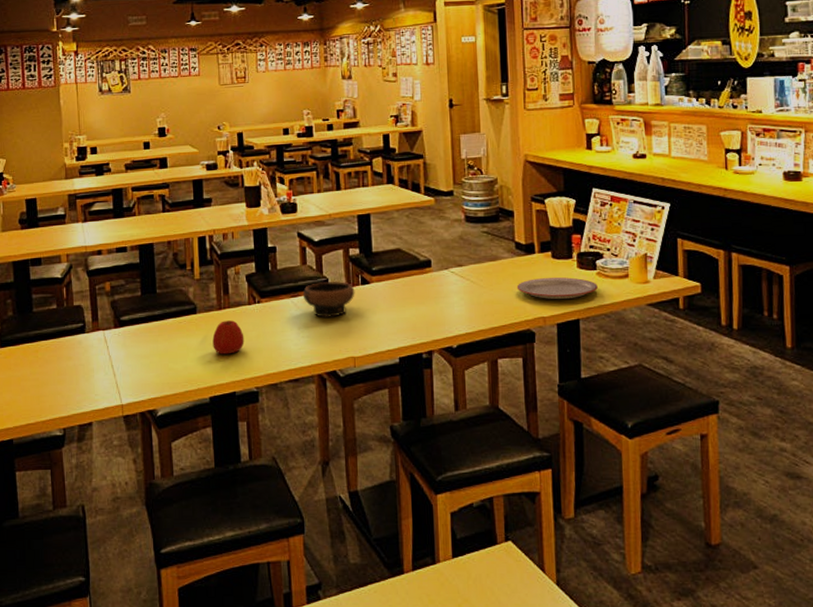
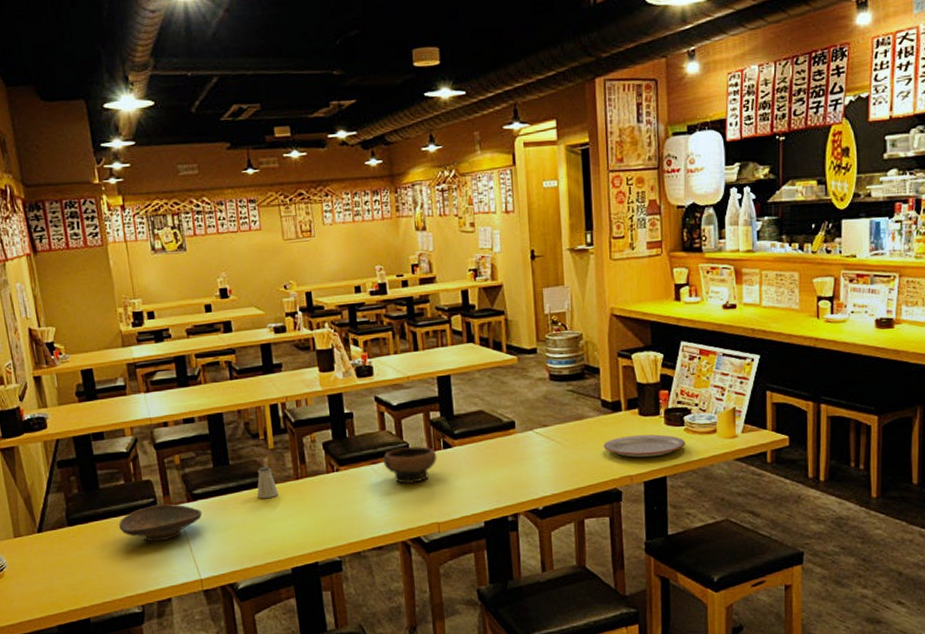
decorative bowl: none [48,329,128,366] -> present [119,504,203,542]
saltshaker: none [181,296,201,327] -> present [257,467,279,498]
apple: present [212,320,245,355] -> none [291,490,325,525]

